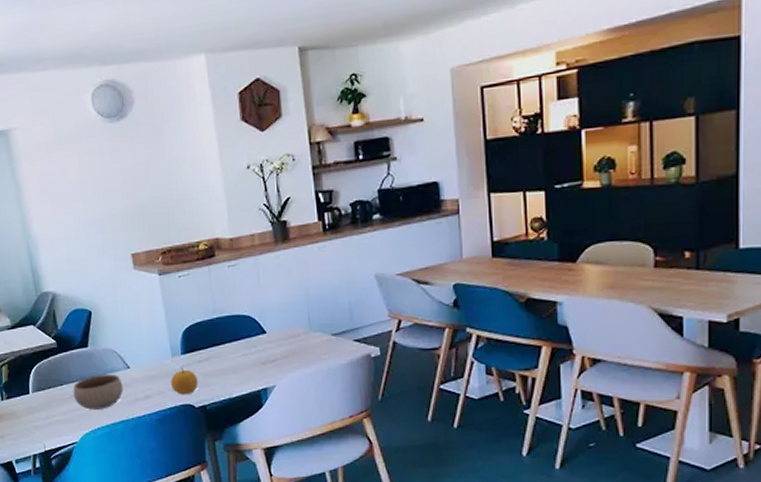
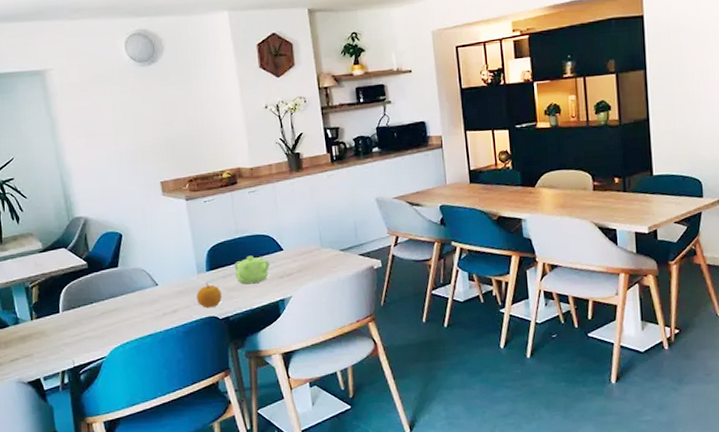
bowl: present [73,374,124,410] -> none [102,291,152,326]
teapot: none [211,338,252,370] -> present [234,255,270,284]

